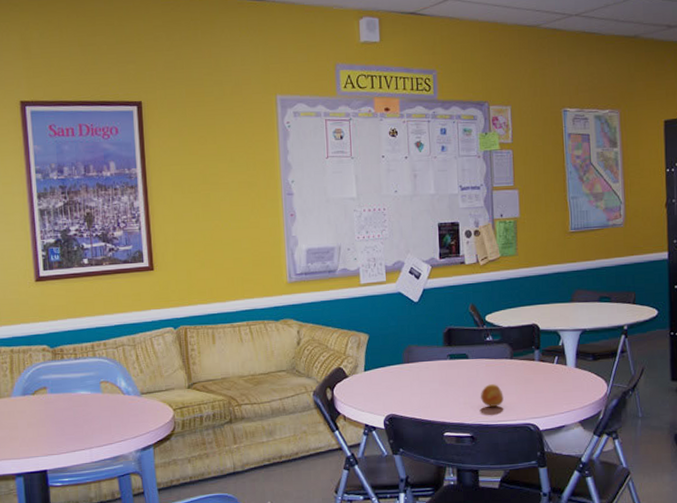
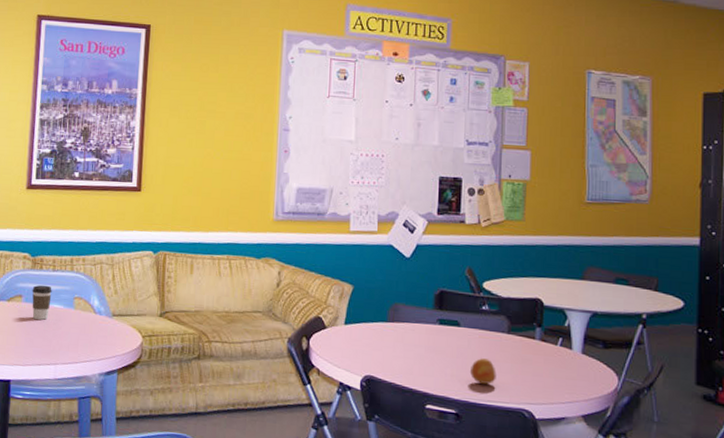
coffee cup: none [56,374,77,408] -> present [32,285,52,320]

